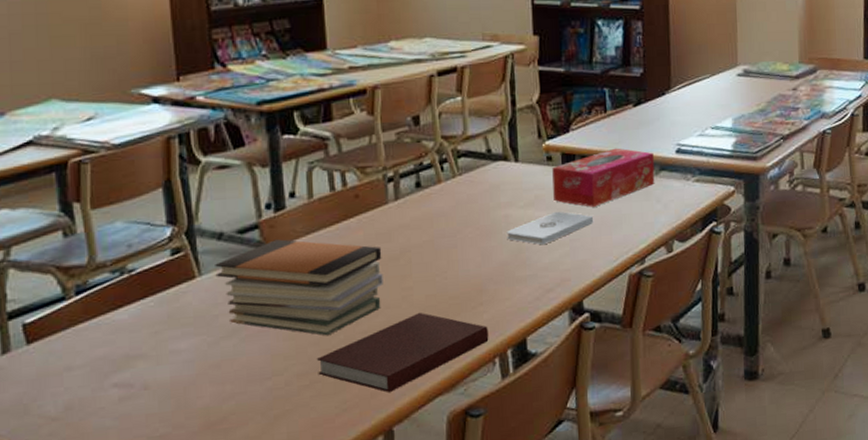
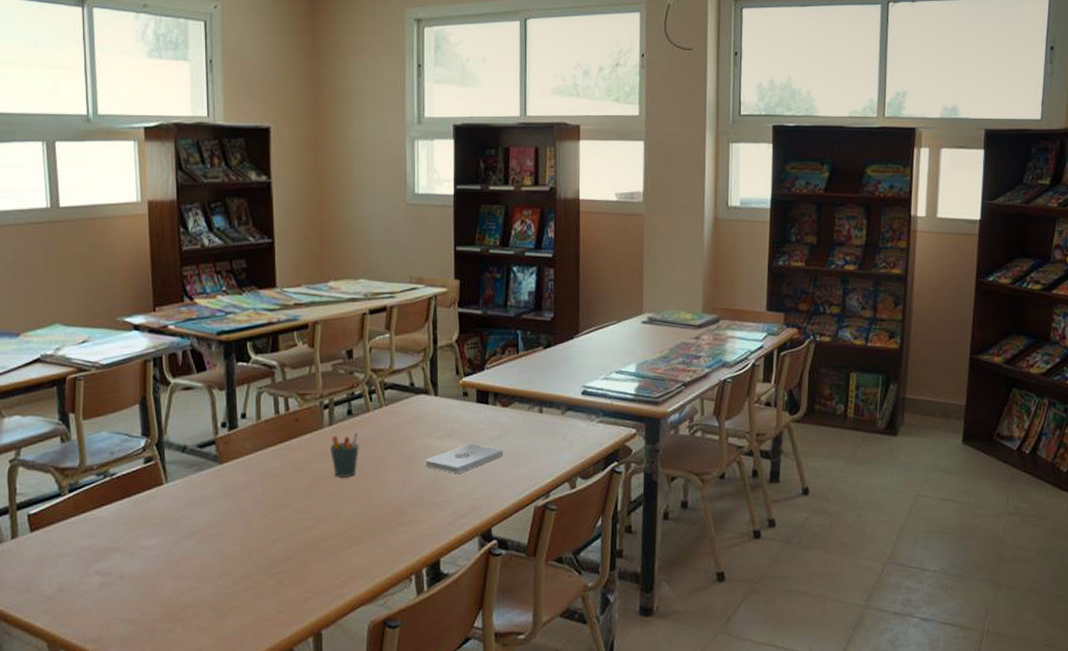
book stack: present [215,239,383,336] -> none [179,455,317,544]
notebook: present [317,312,489,392] -> none [260,528,407,598]
pen holder: none [395,205,431,257] -> present [329,431,359,477]
tissue box: present [552,148,655,207] -> none [468,387,561,441]

